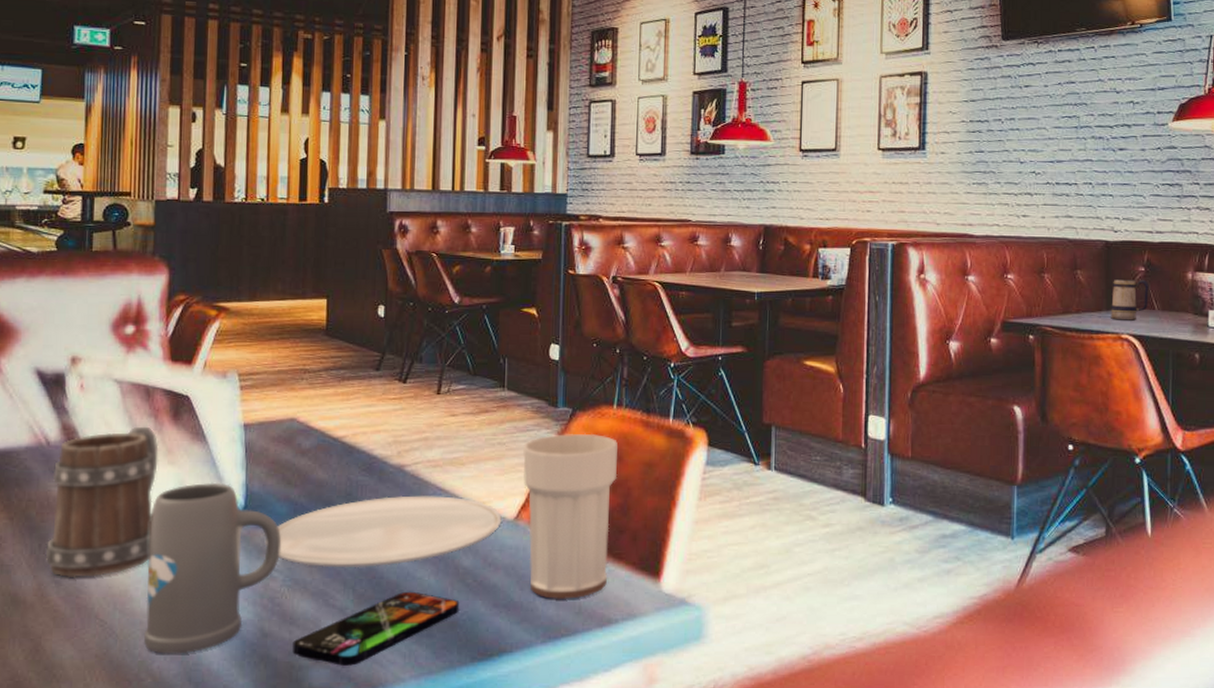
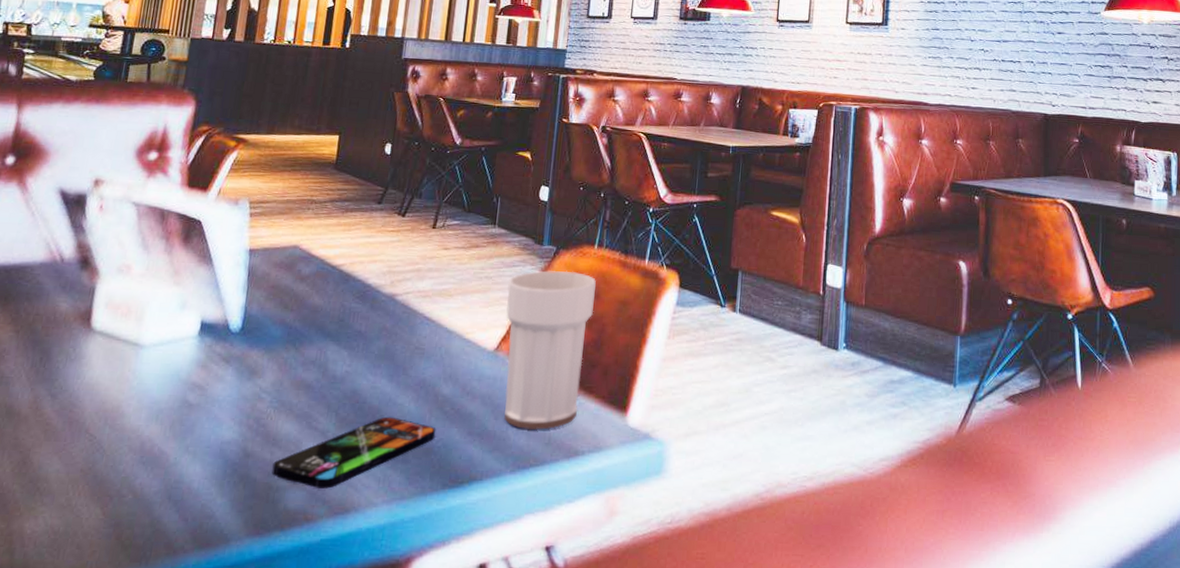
beer mug: present [45,426,159,578] -> none [44,247,167,393]
beer mug: present [143,482,281,654] -> none [128,303,273,472]
plate: present [264,495,502,568] -> none [256,323,483,393]
beer mug: present [1111,279,1149,322] -> none [1048,149,1082,188]

